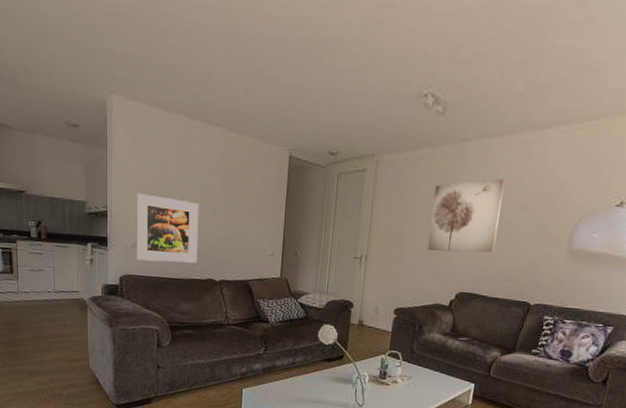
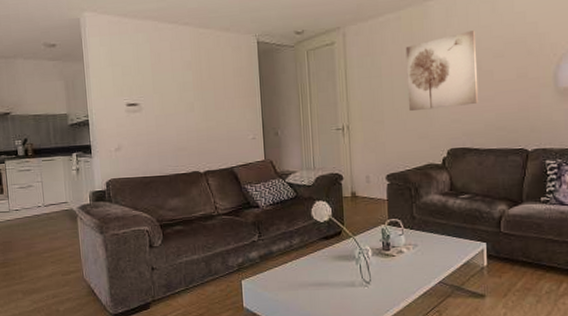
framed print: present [136,193,199,263] -> none [115,98,180,163]

